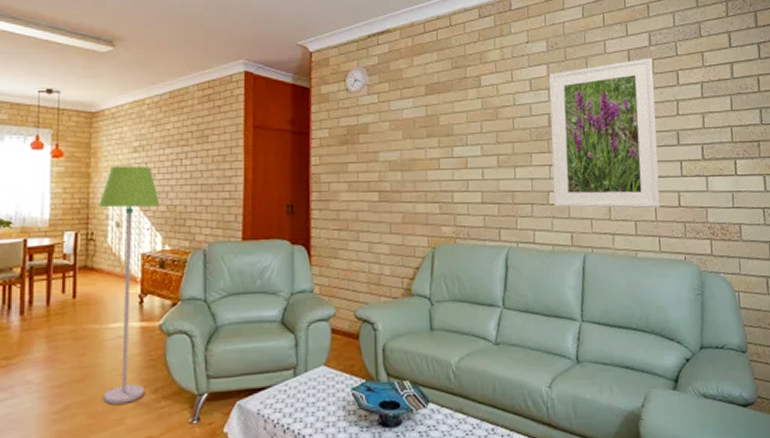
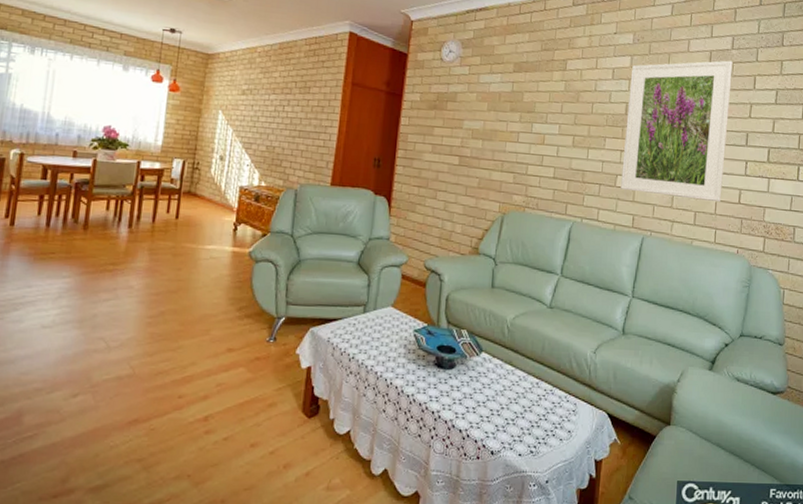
floor lamp: present [99,165,160,405] -> none [193,105,261,317]

